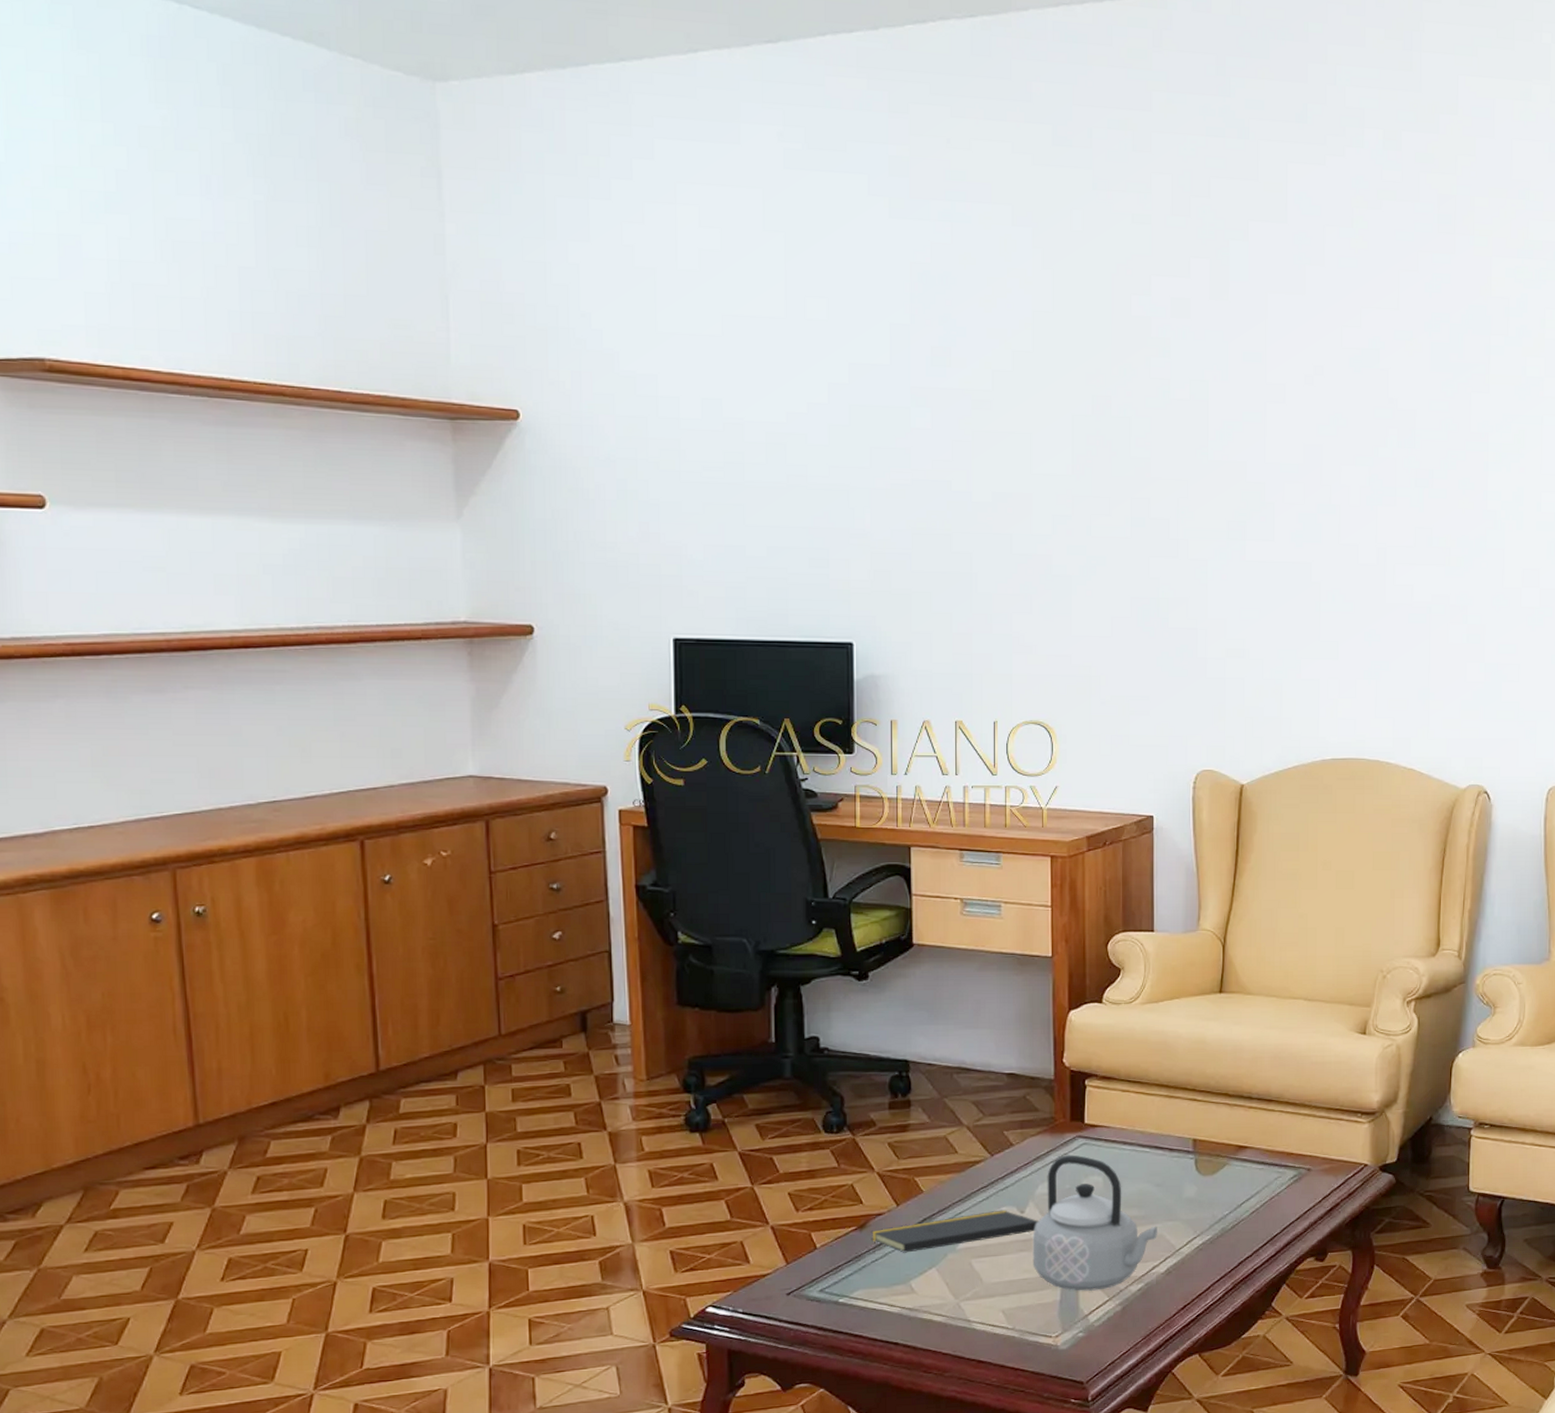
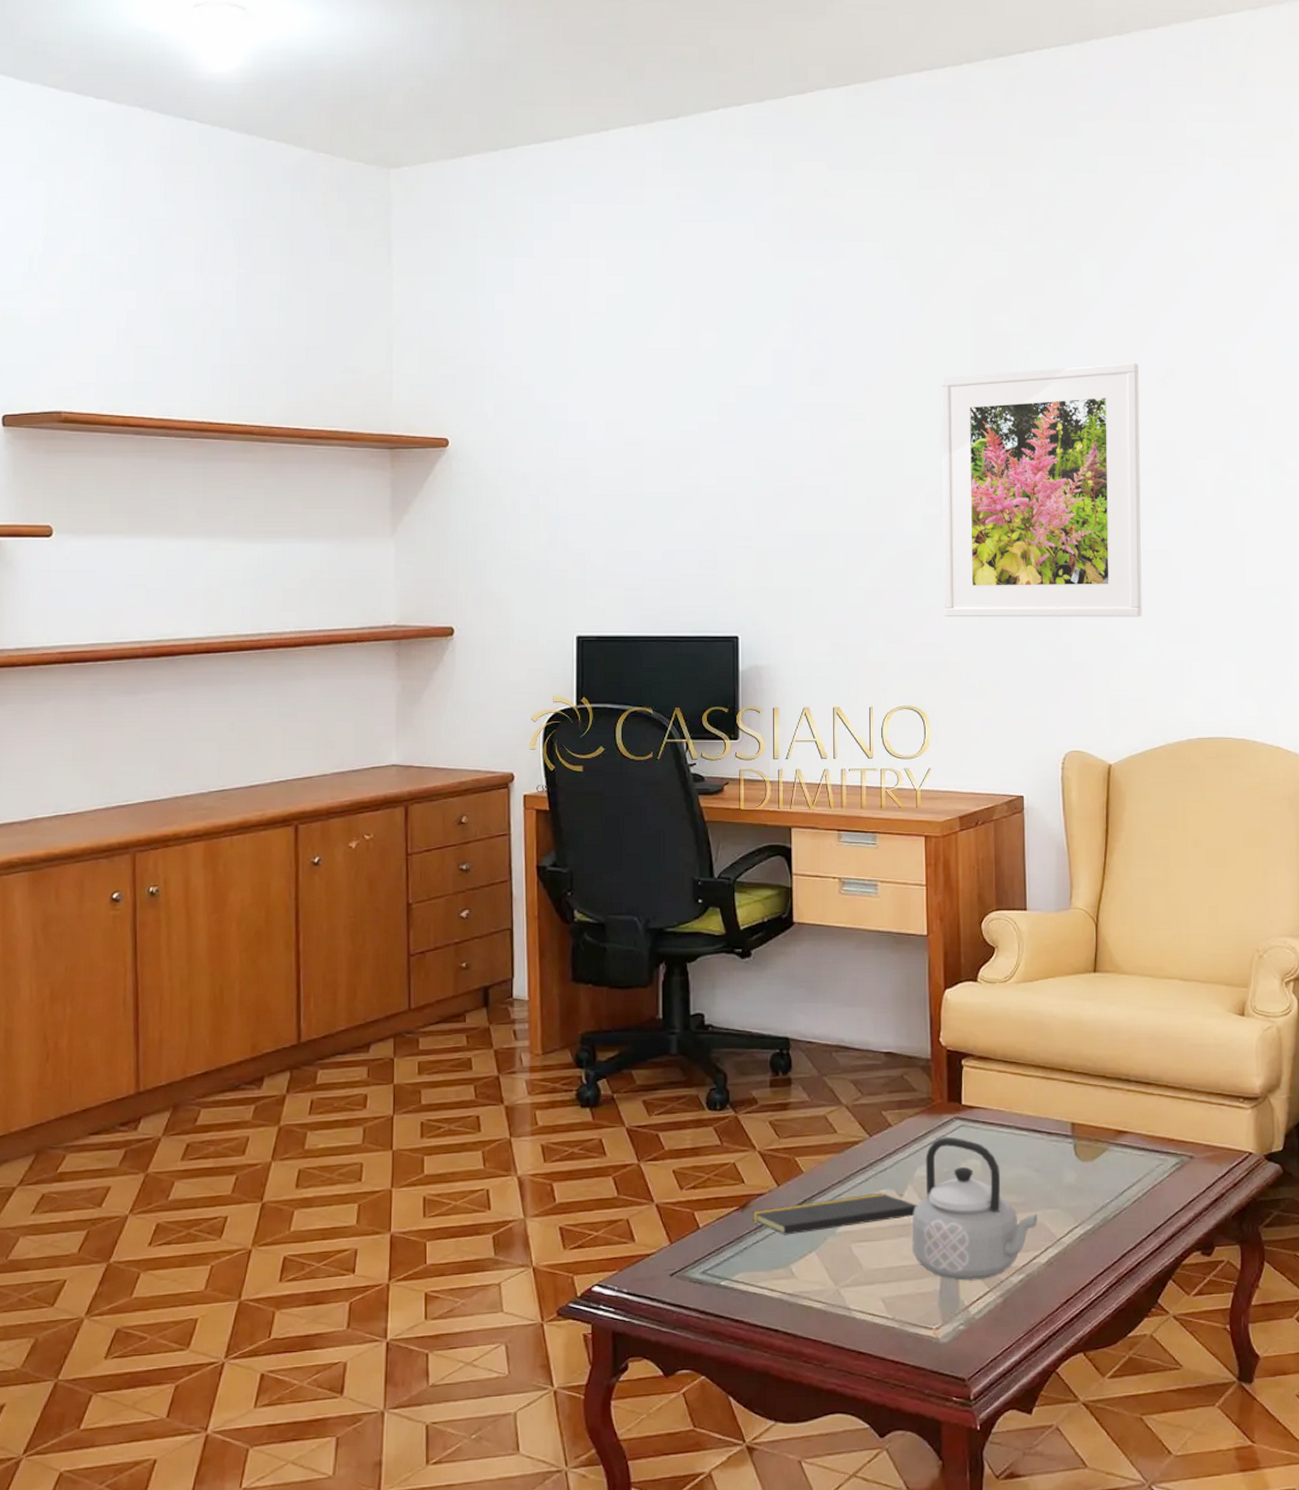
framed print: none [1074,357,1286,632] -> present [941,363,1142,618]

